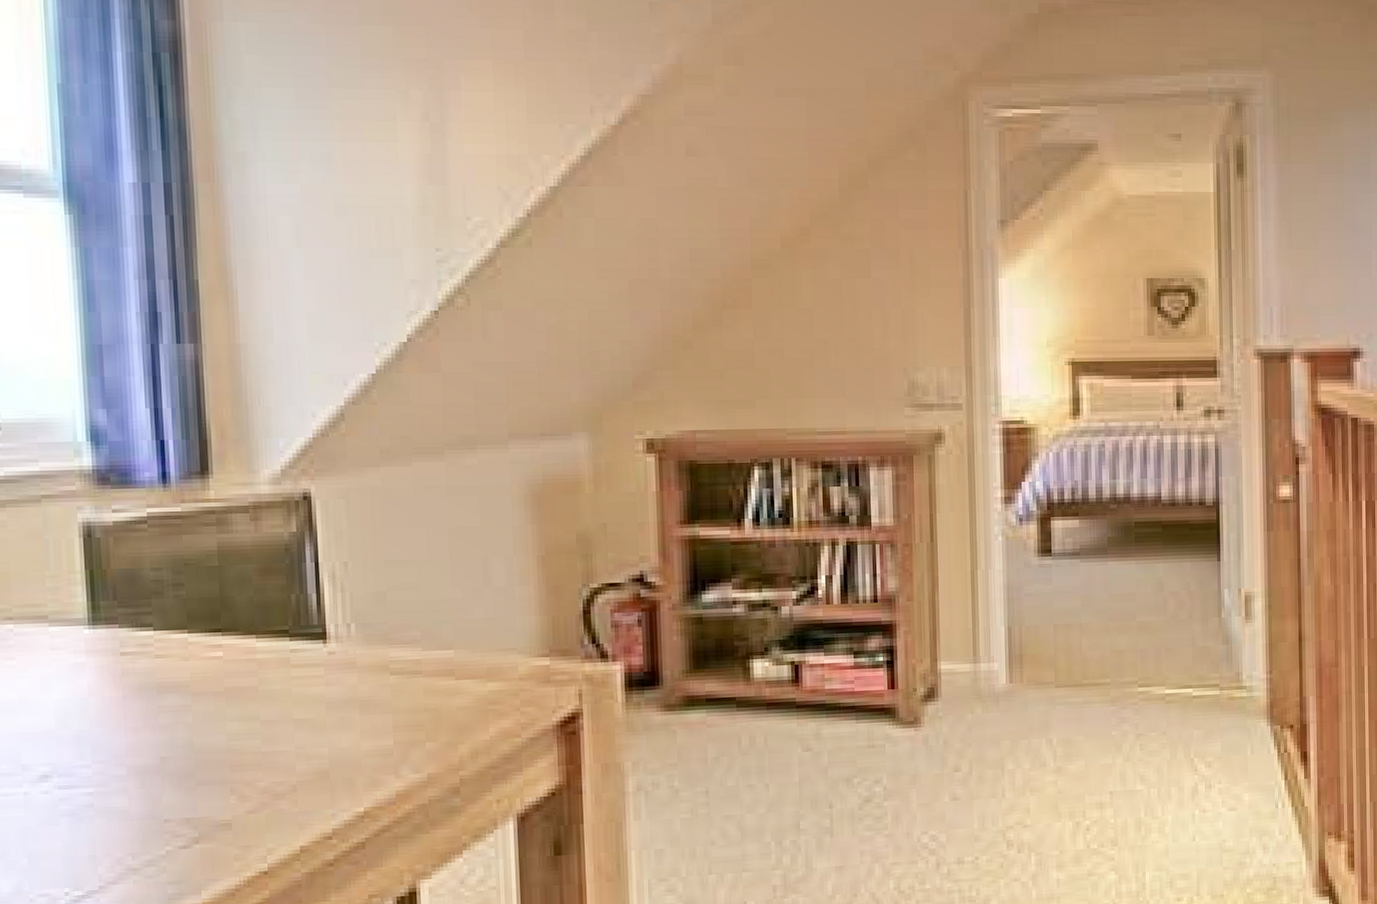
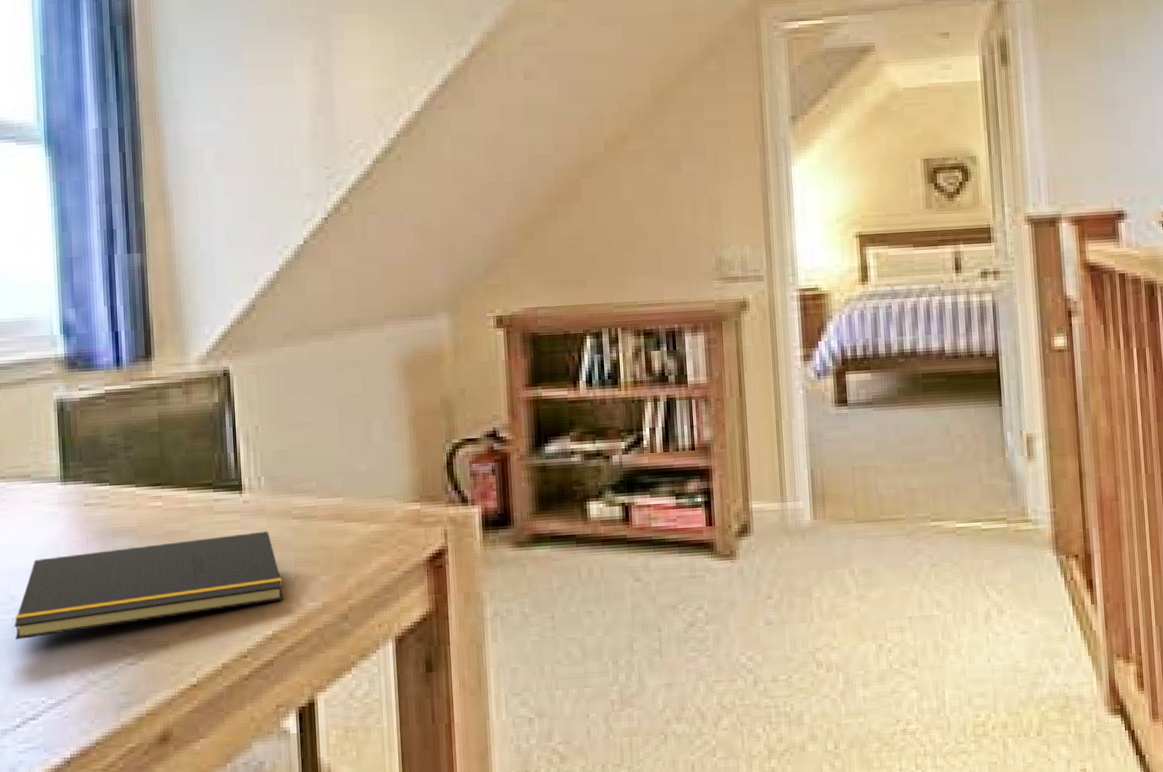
notepad: none [27,689,378,819] -> present [14,531,283,640]

